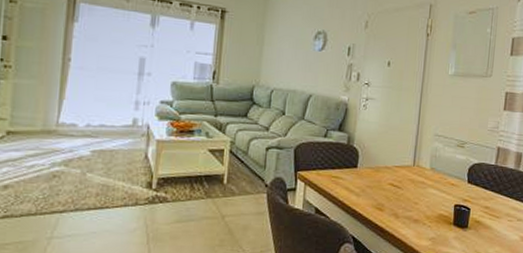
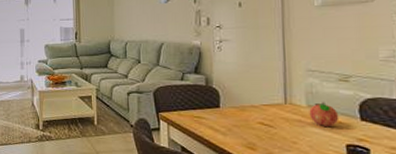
fruit: none [431,164,453,188] -> present [309,101,339,126]

